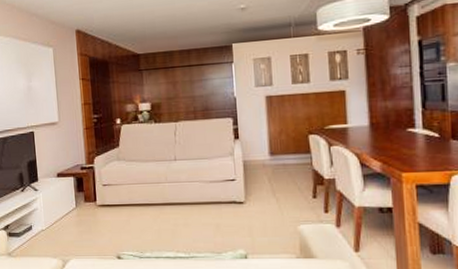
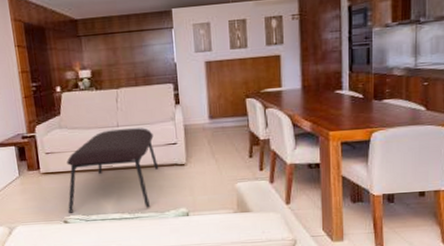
coffee table: none [122,162,216,248] -> present [67,128,159,213]

